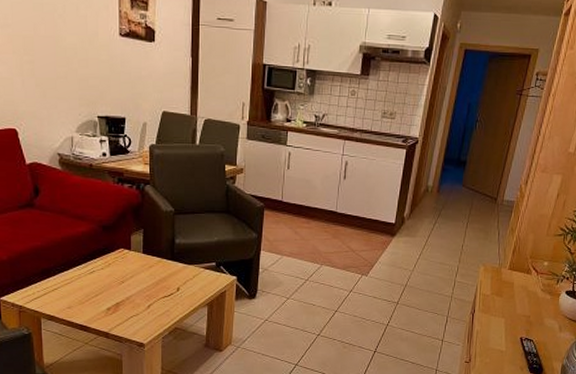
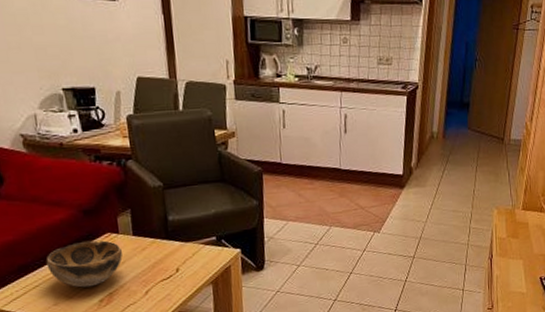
decorative bowl: none [66,253,133,295] -> present [46,240,123,288]

